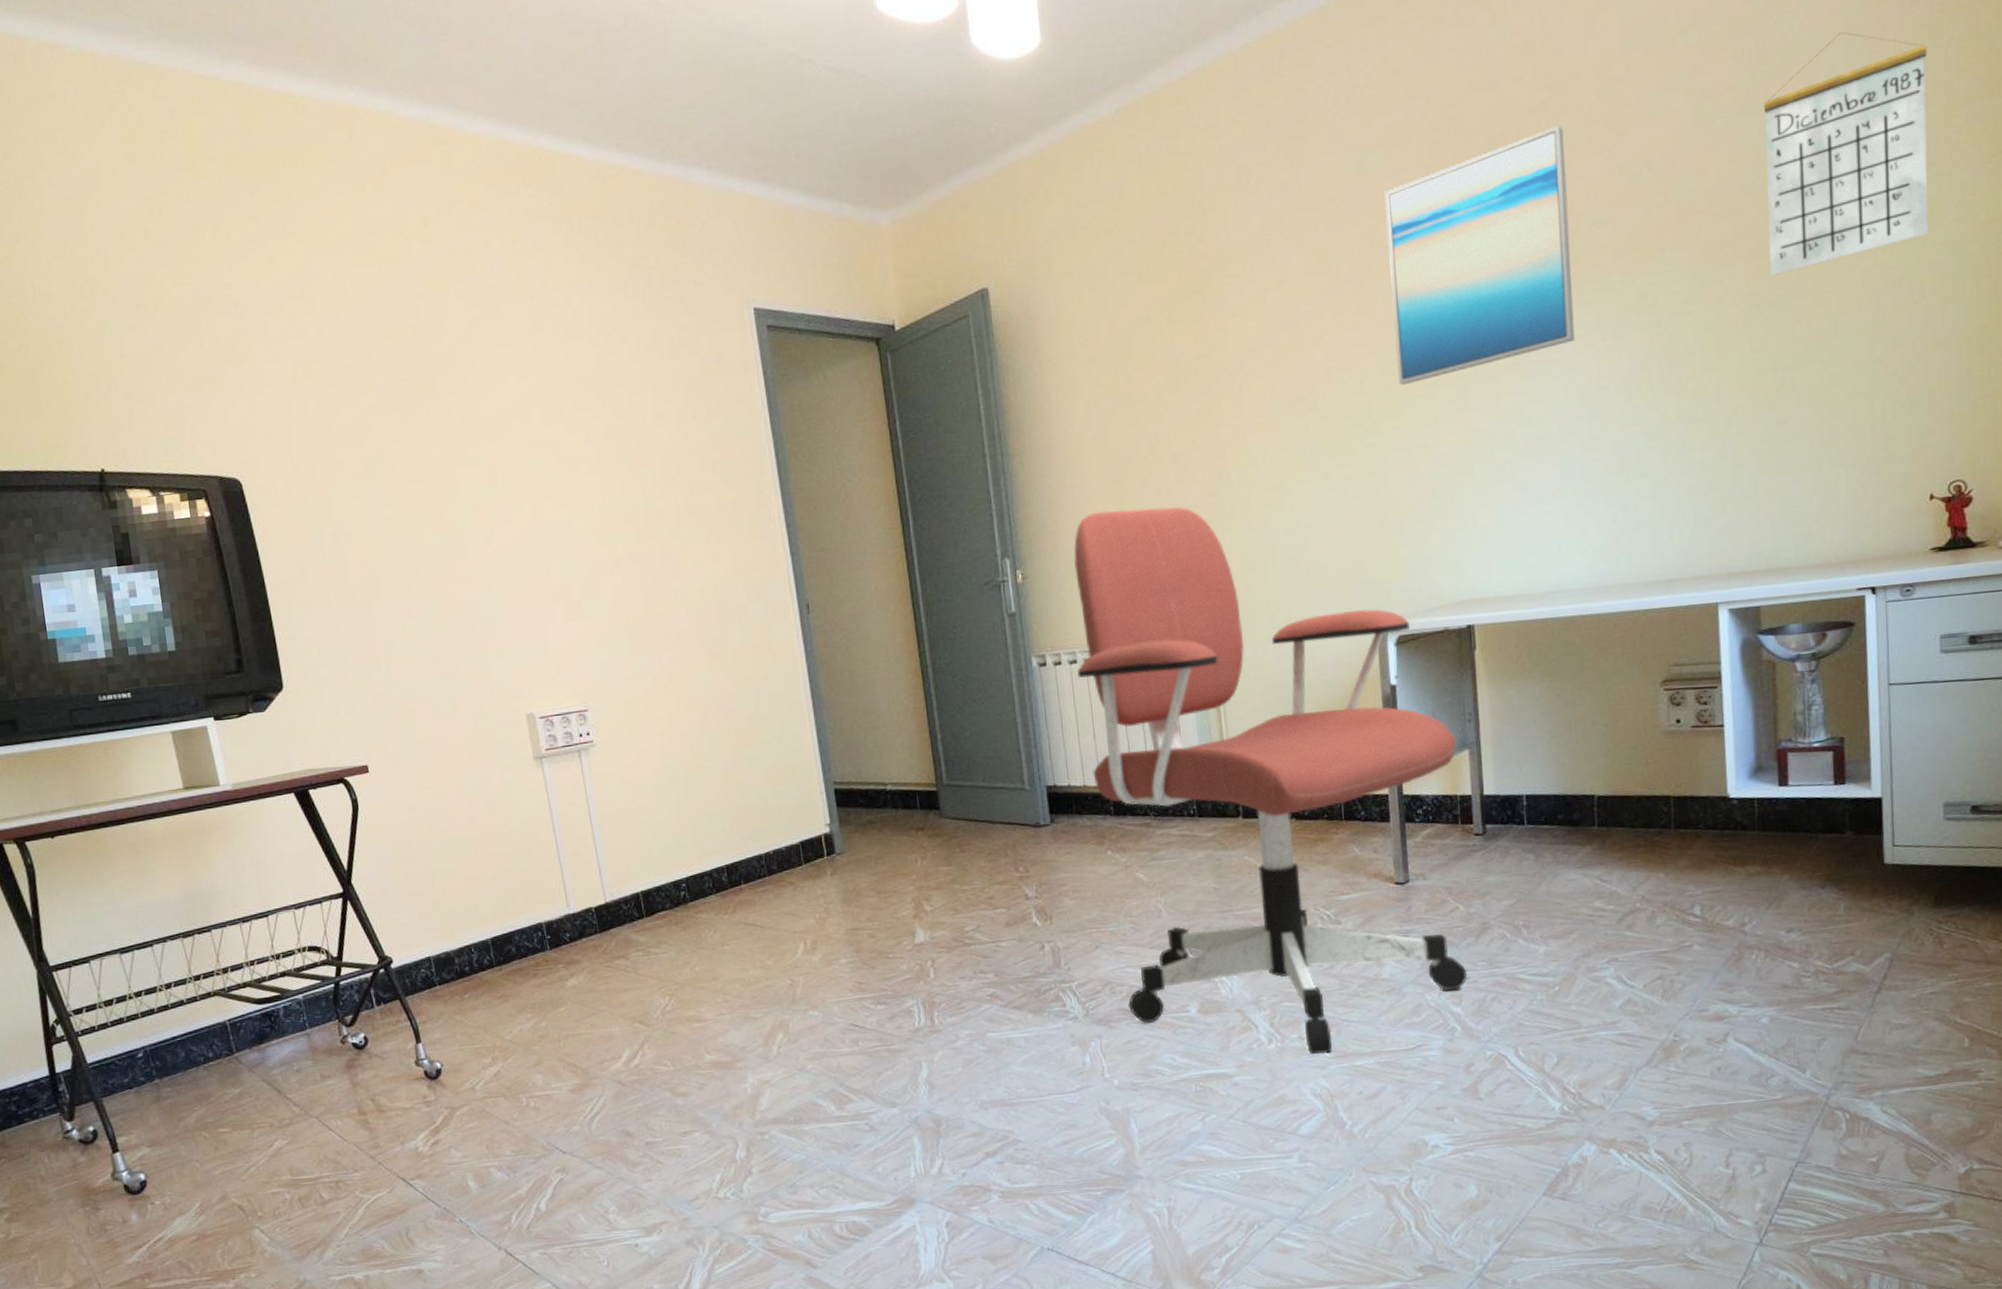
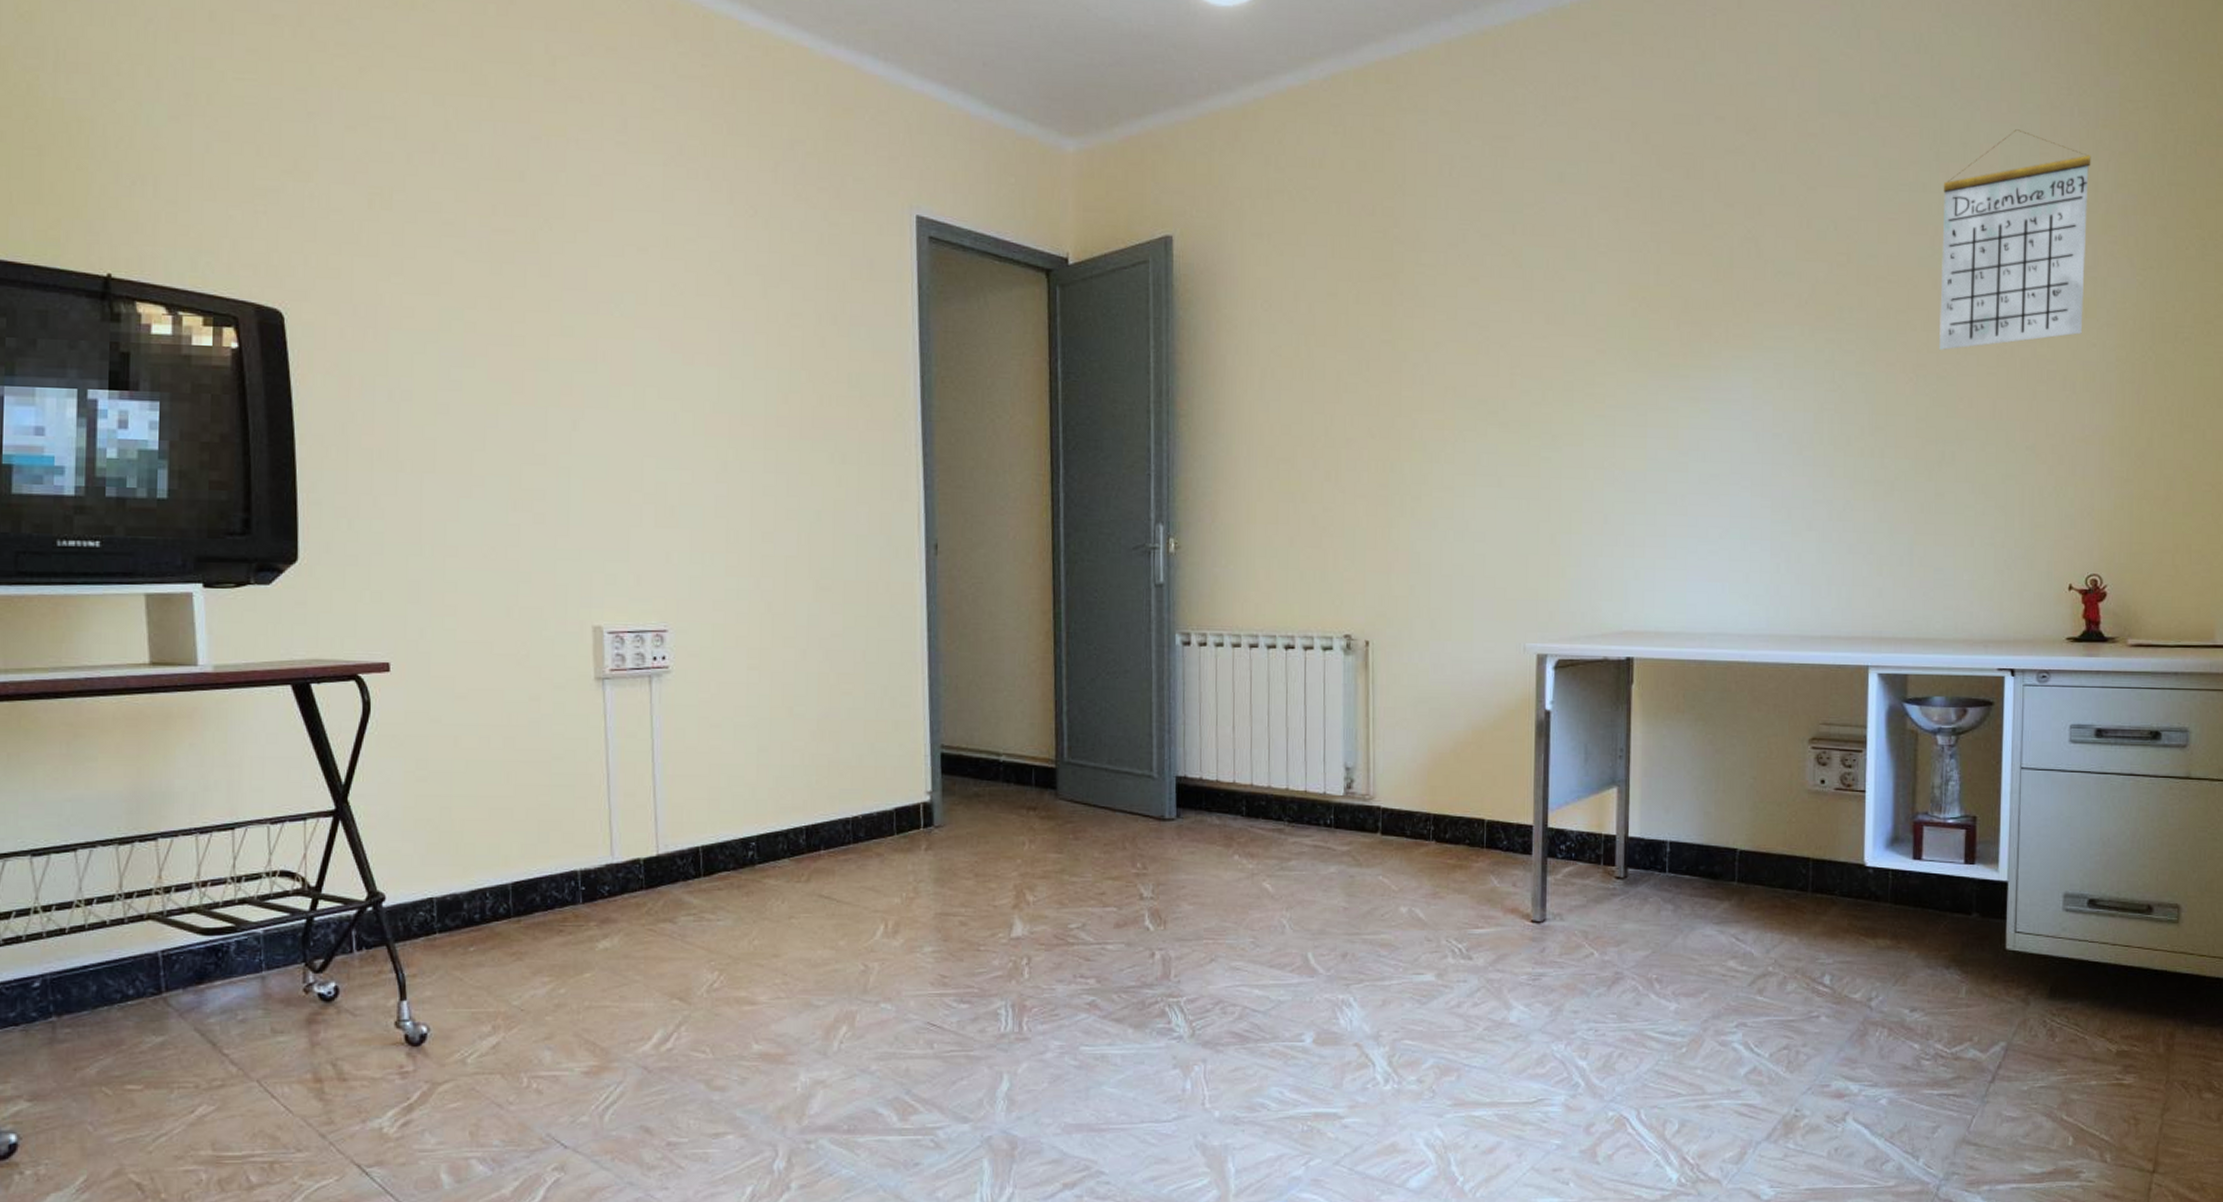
office chair: present [1074,507,1468,1055] -> none [1223,488,1607,1101]
wall art: present [1384,126,1575,386] -> none [1580,171,1758,403]

